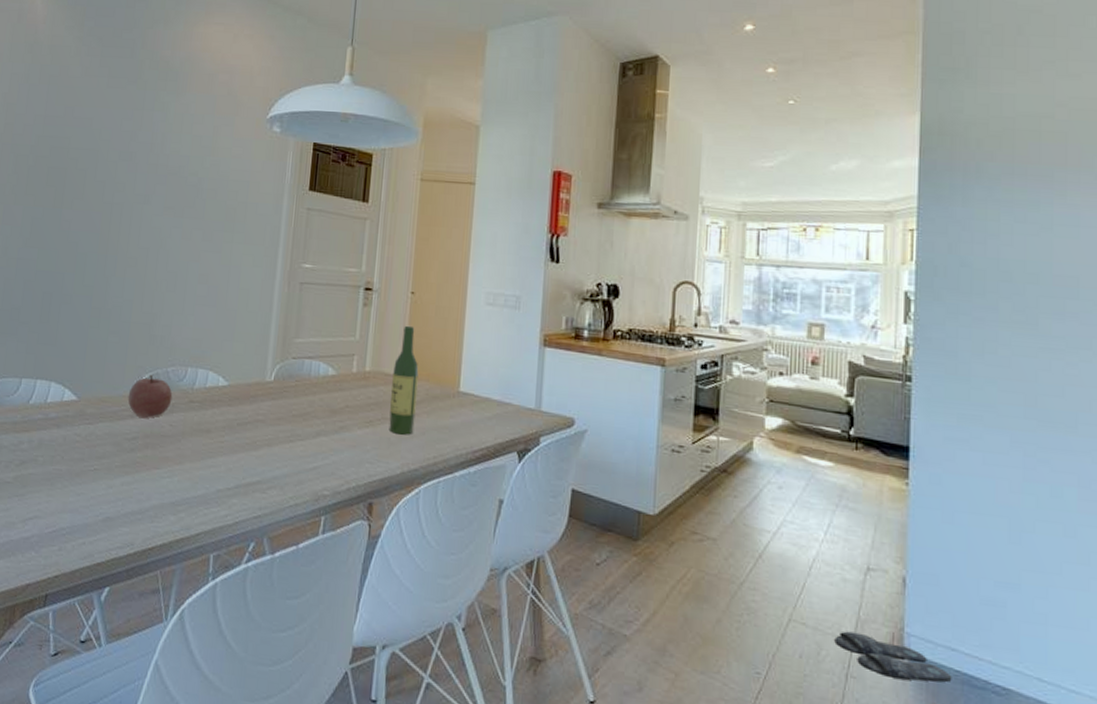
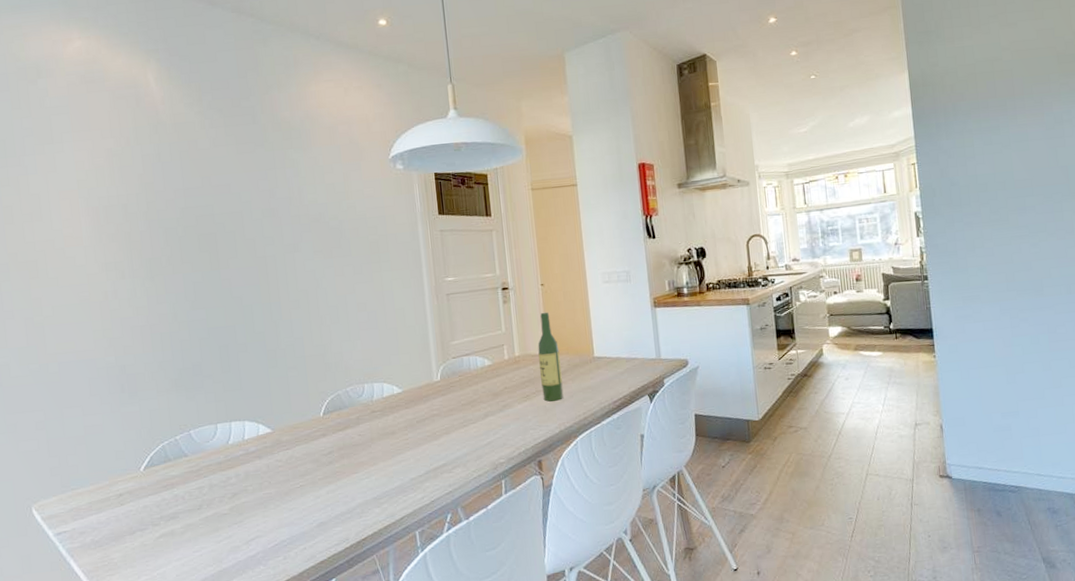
fruit: present [127,374,173,418] -> none [316,396,356,434]
slippers: present [834,631,952,682] -> none [900,471,982,499]

